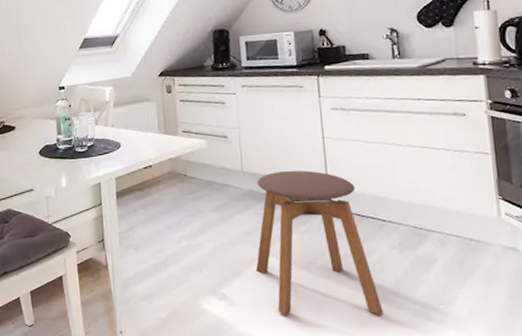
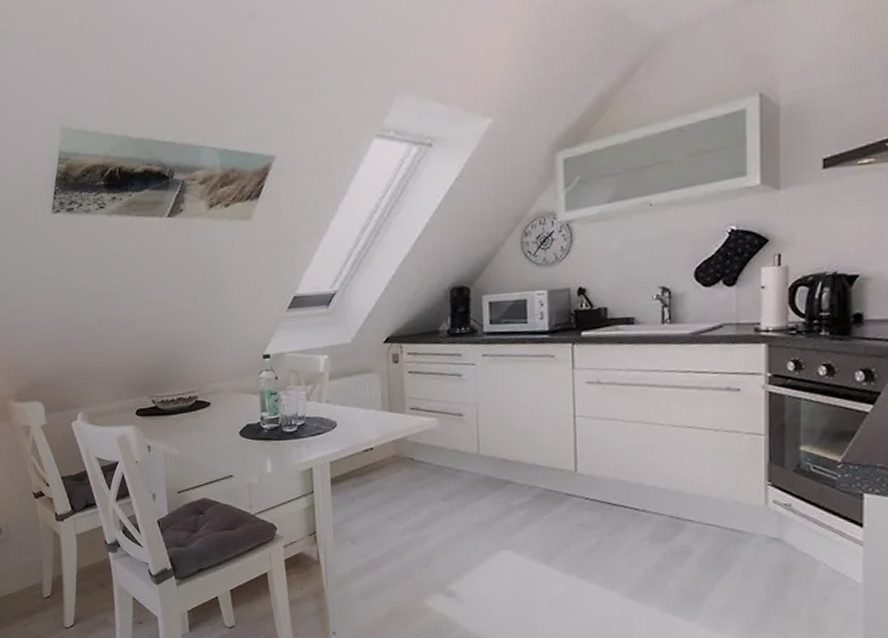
stool: present [255,170,384,316] -> none [489,453,629,613]

